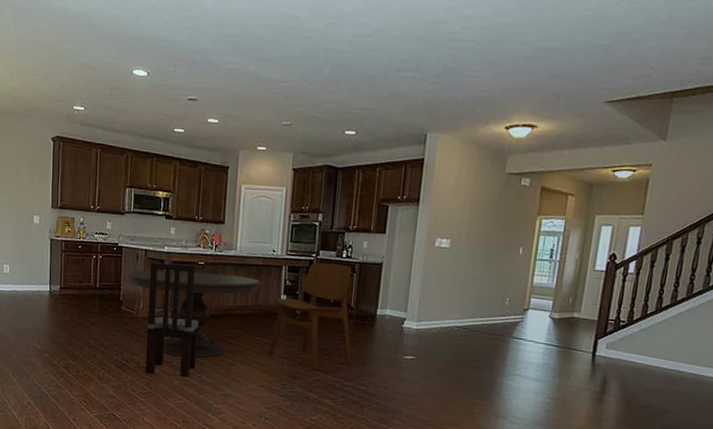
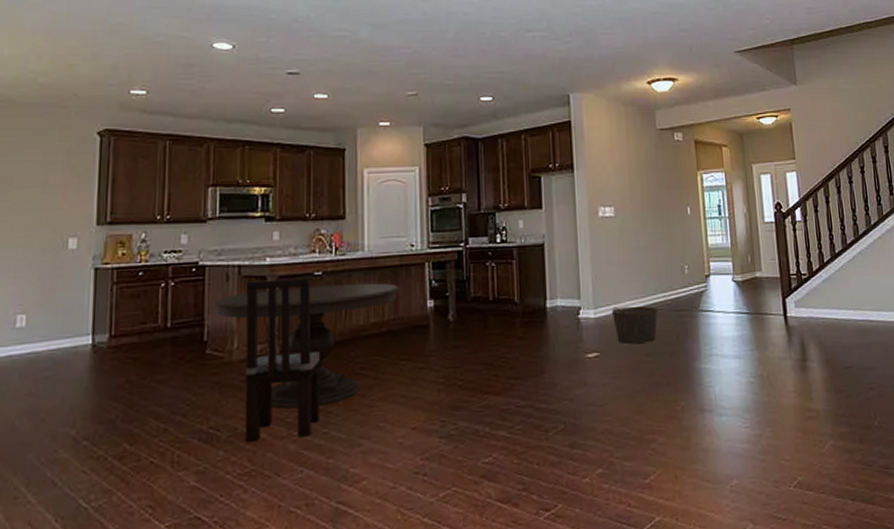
dining chair: present [268,262,352,371] -> none [418,251,524,394]
basket: none [431,323,473,356] -> present [611,306,658,345]

